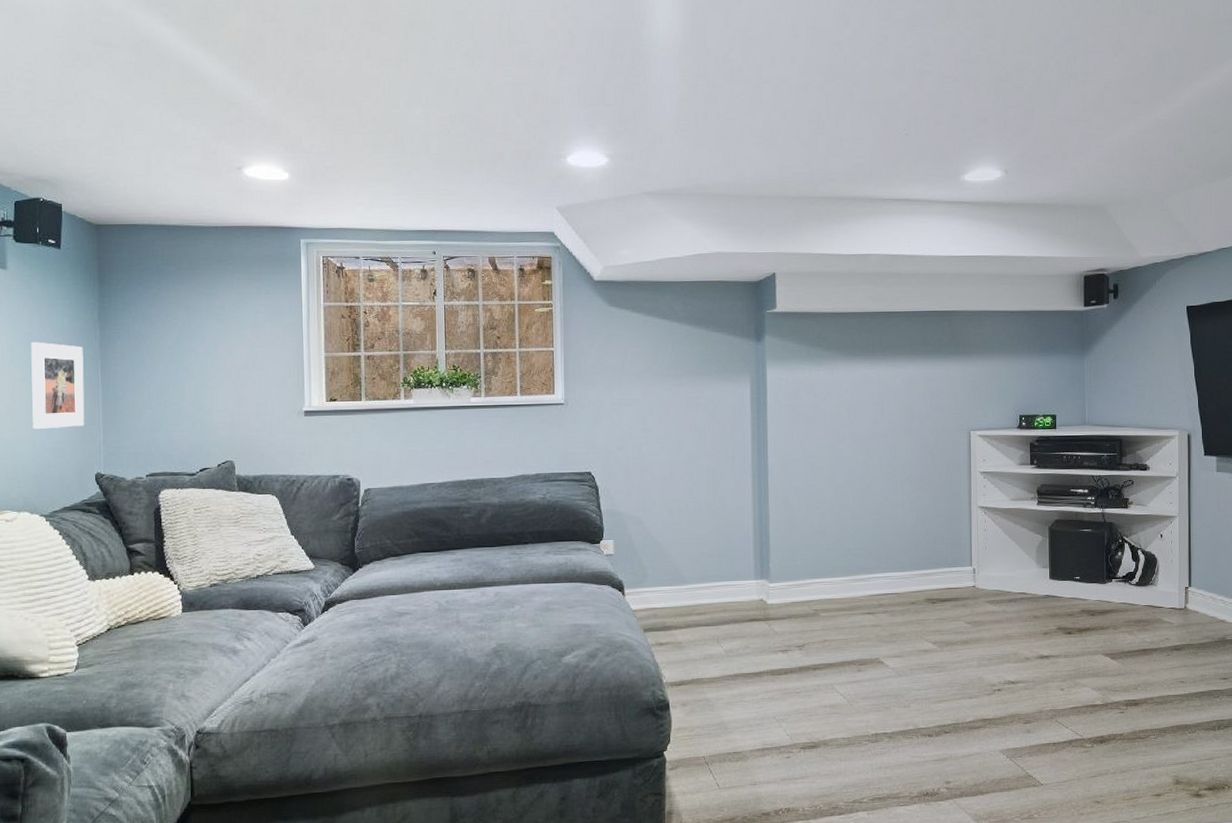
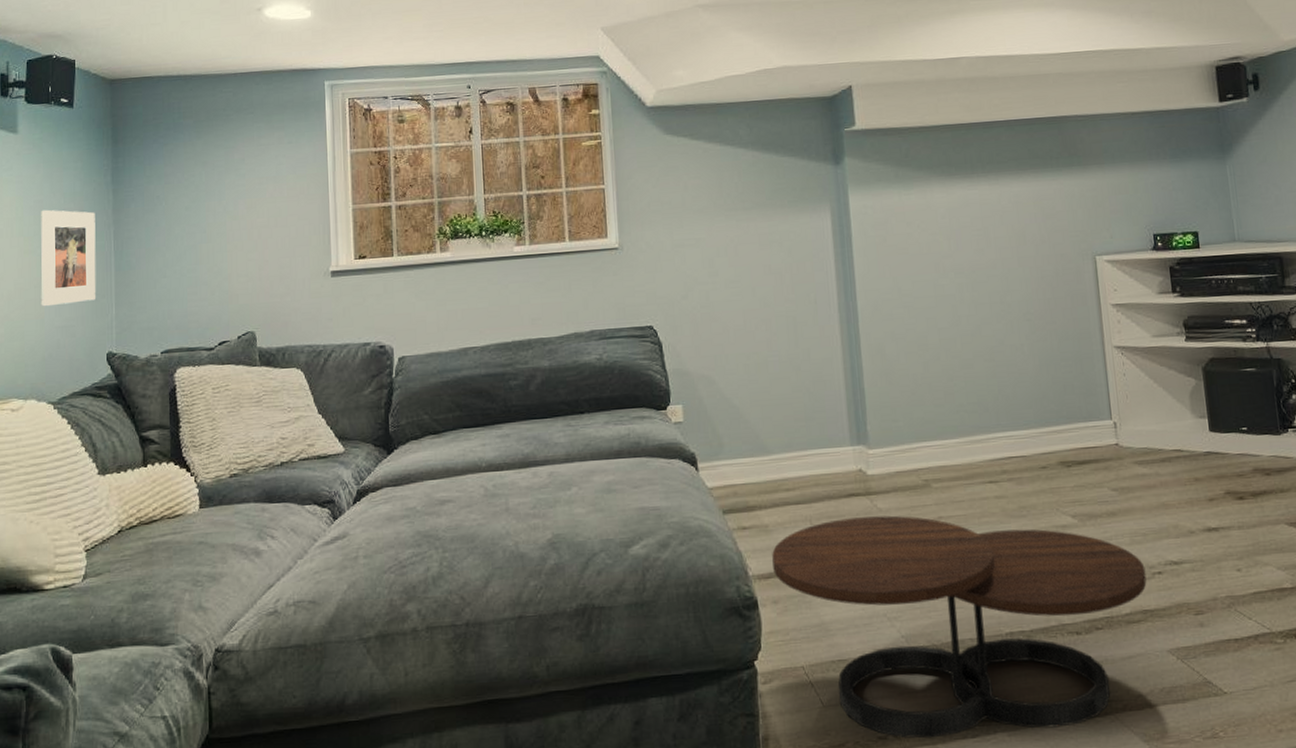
coffee table: none [683,637,988,815] -> present [772,515,1147,739]

